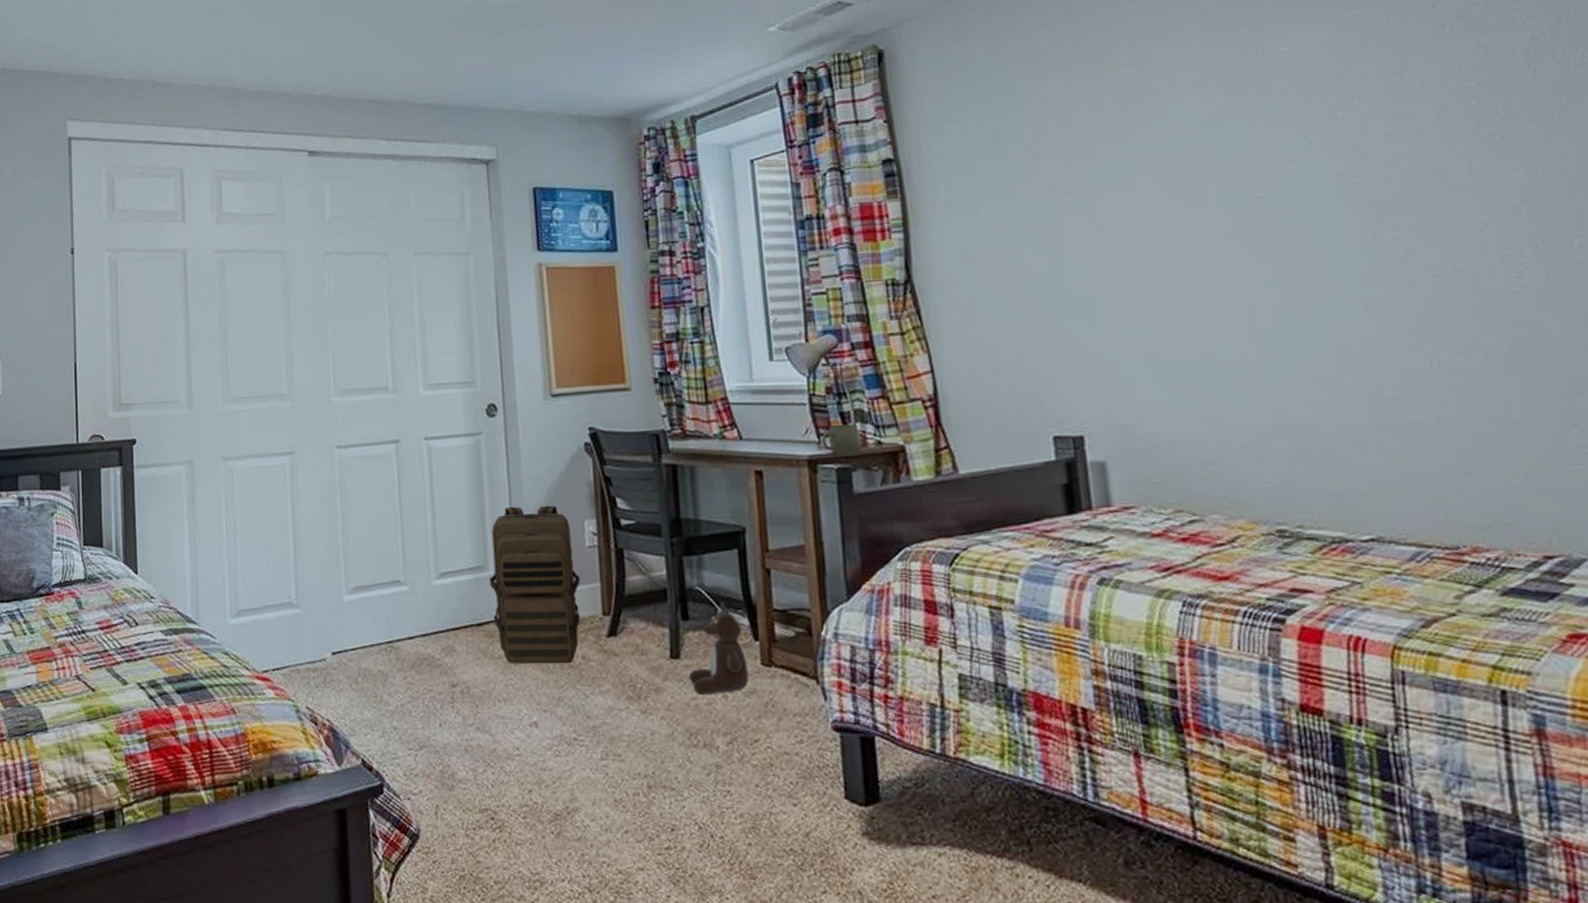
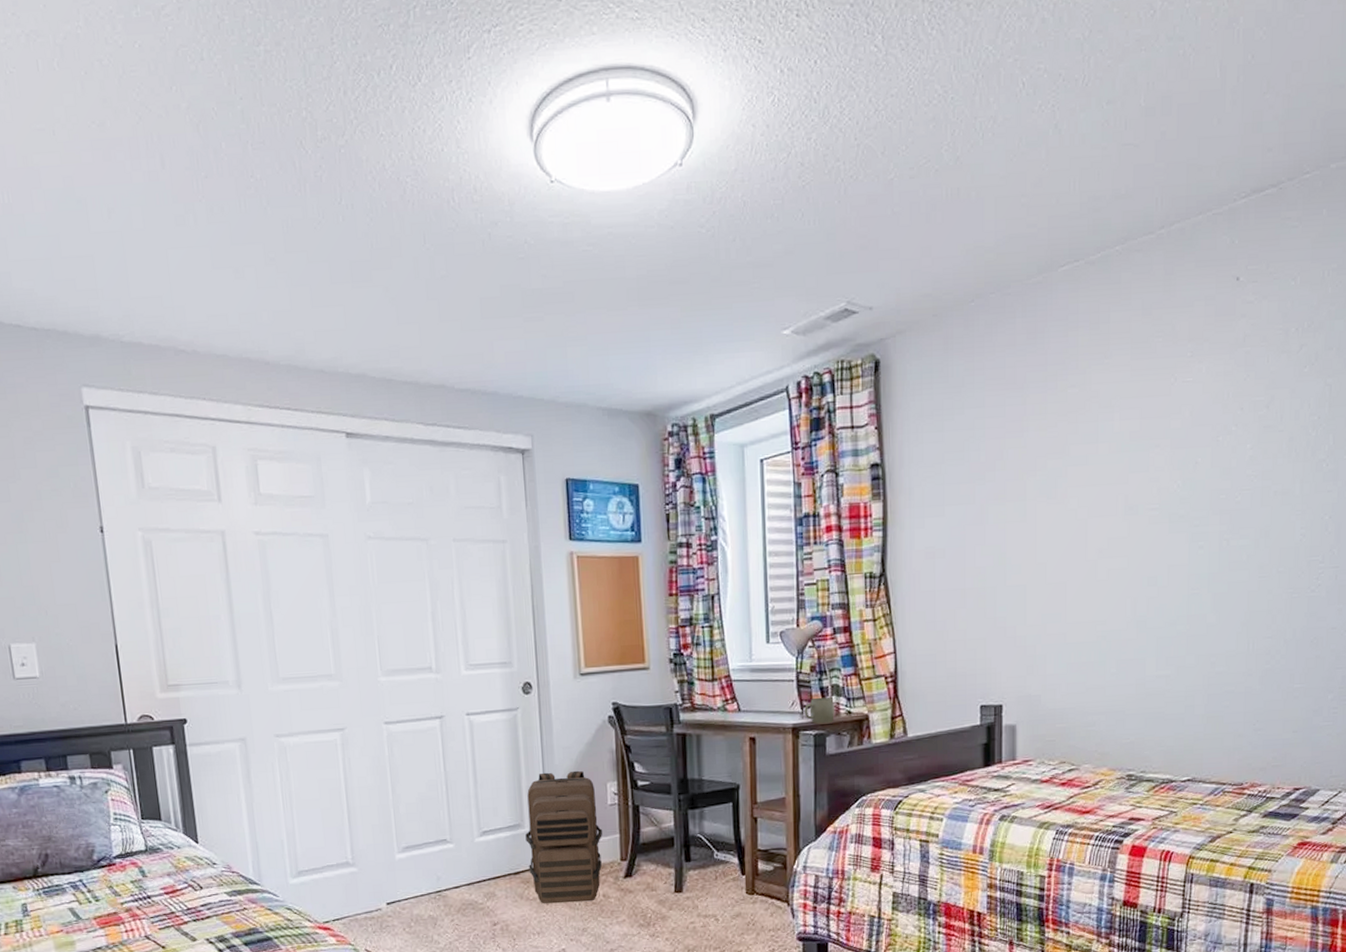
stuffed animal: present [688,601,749,695] -> none [689,845,736,920]

